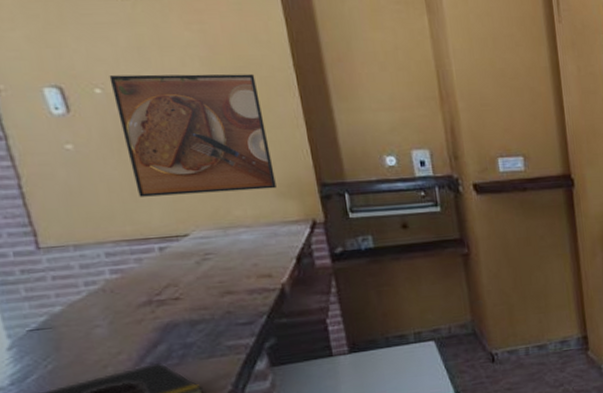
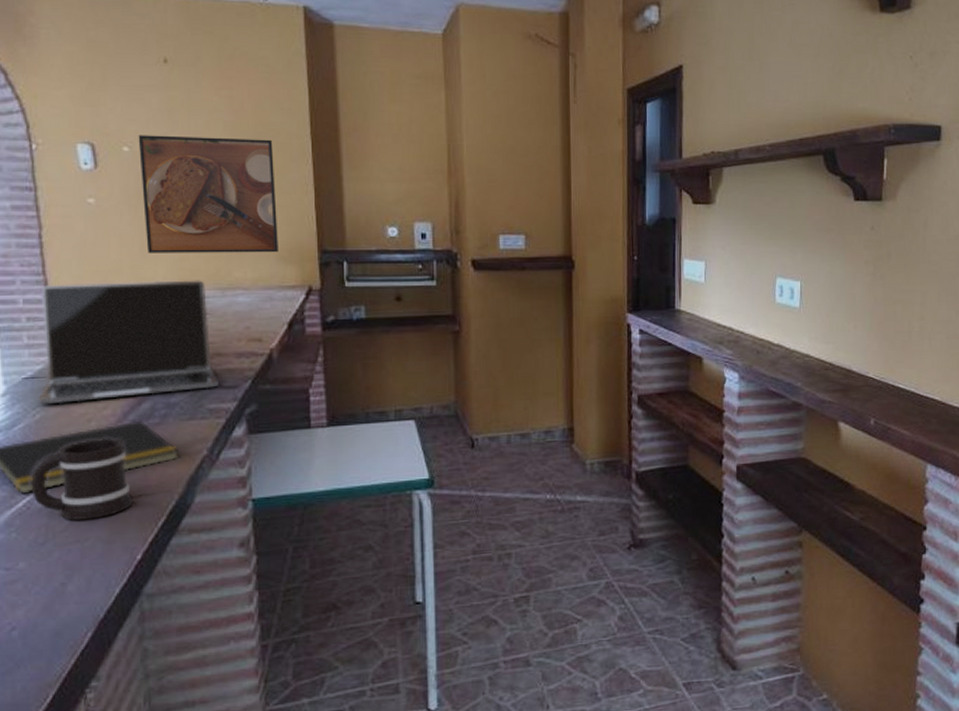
laptop: none [31,220,234,356] -> present [38,280,218,405]

